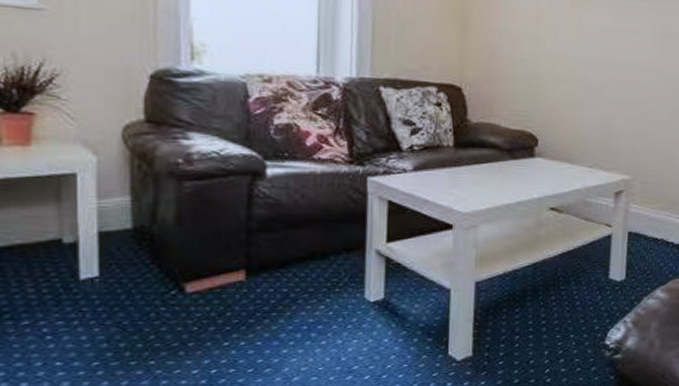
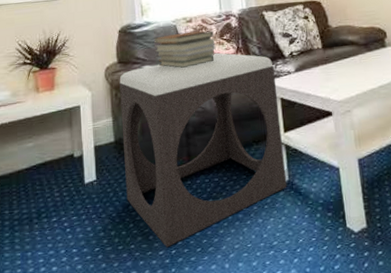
footstool: none [146,130,385,366] -> present [119,52,287,248]
book stack: none [206,93,305,144] -> present [152,30,216,68]

